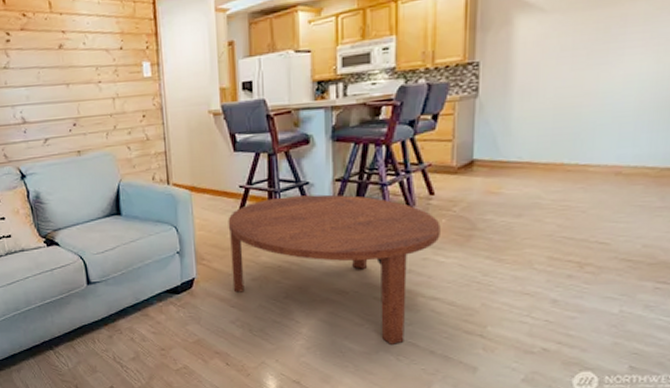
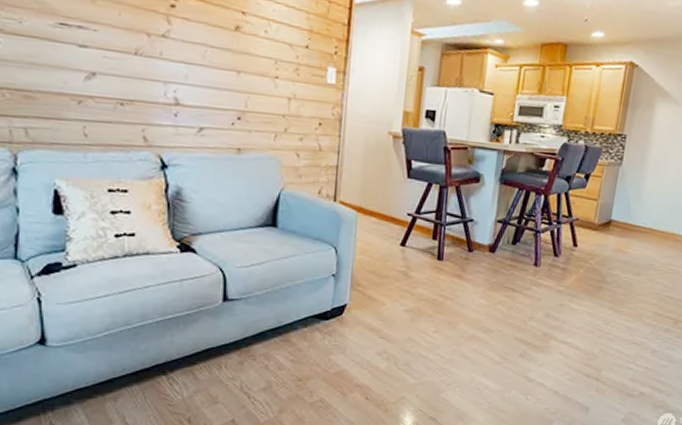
coffee table: present [228,194,441,344] -> none [385,230,579,384]

